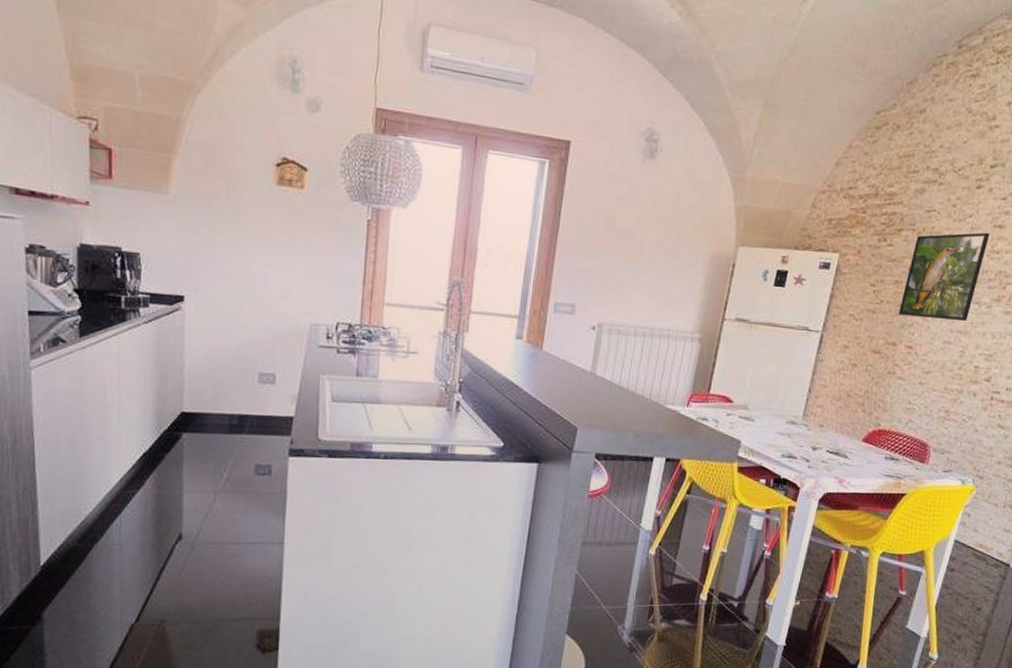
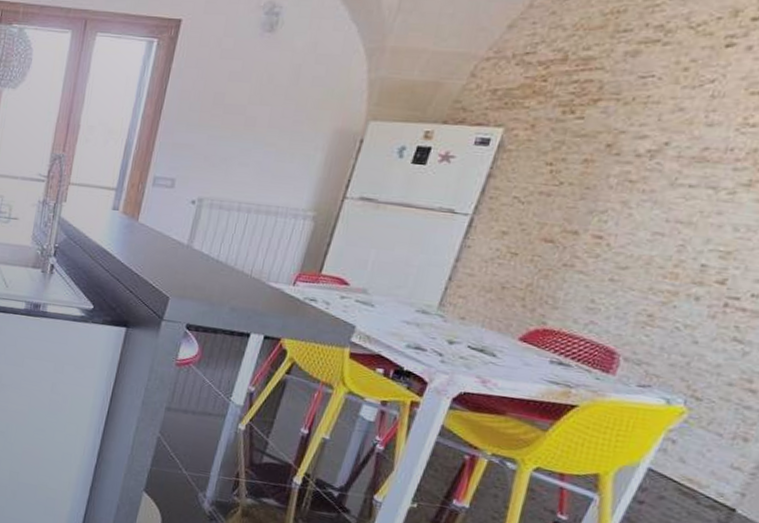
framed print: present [899,232,990,322] -> none [585,101,743,210]

